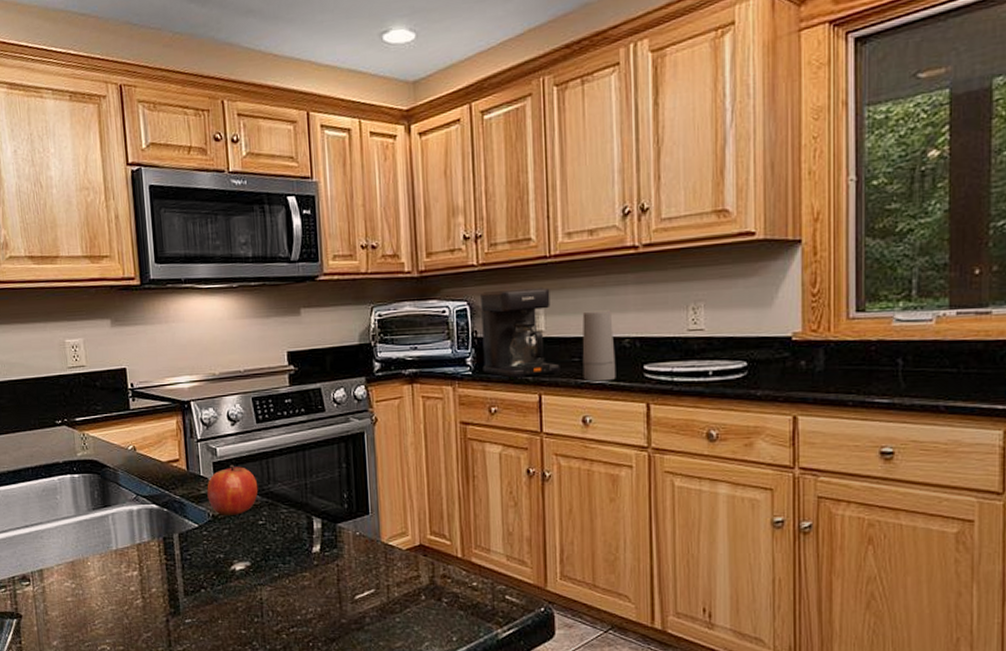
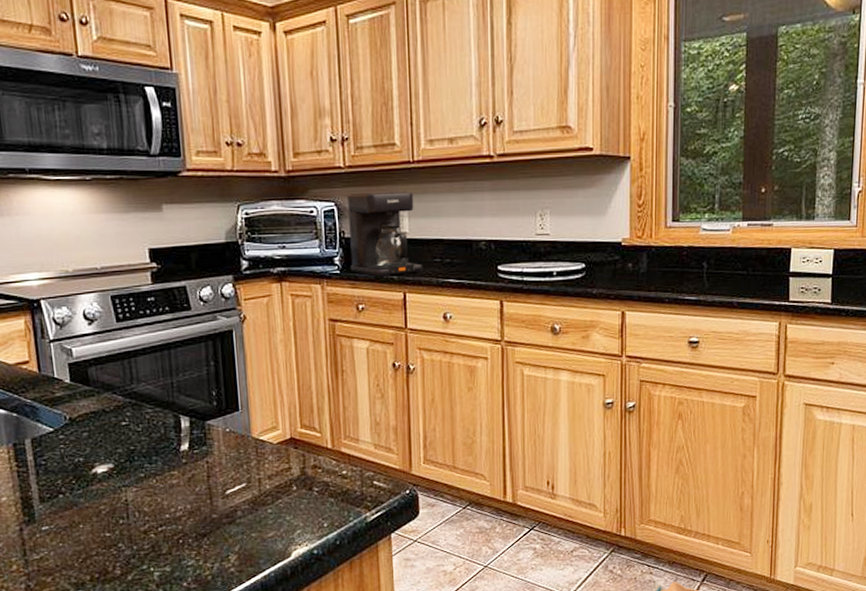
fruit: present [207,464,259,515] -> none [62,365,121,418]
canister: present [582,310,616,382] -> none [443,214,474,281]

